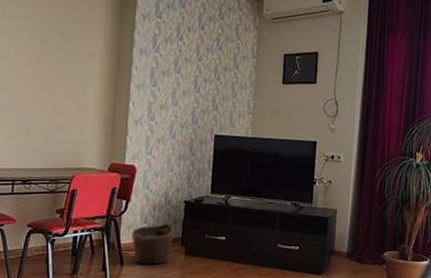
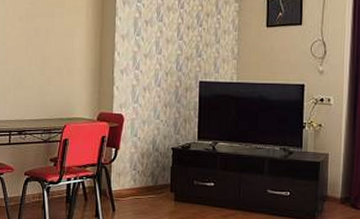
basket: present [131,223,175,265] -> none [121,170,163,211]

